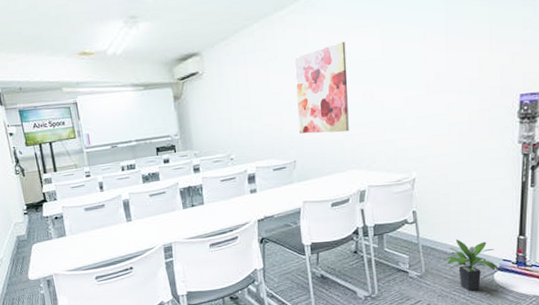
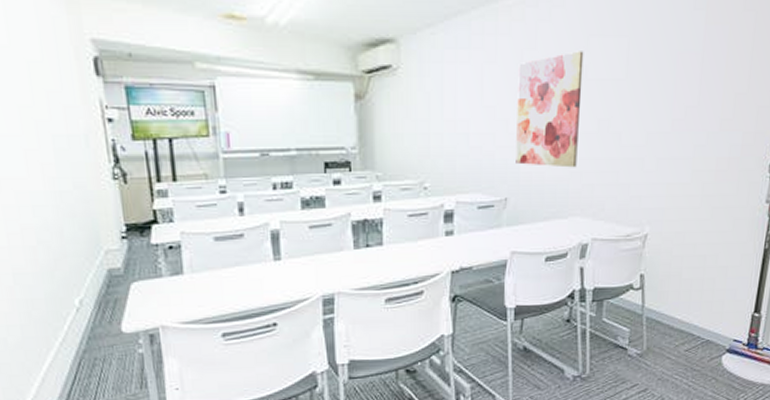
potted plant: present [443,239,498,290] -> none [668,313,728,374]

